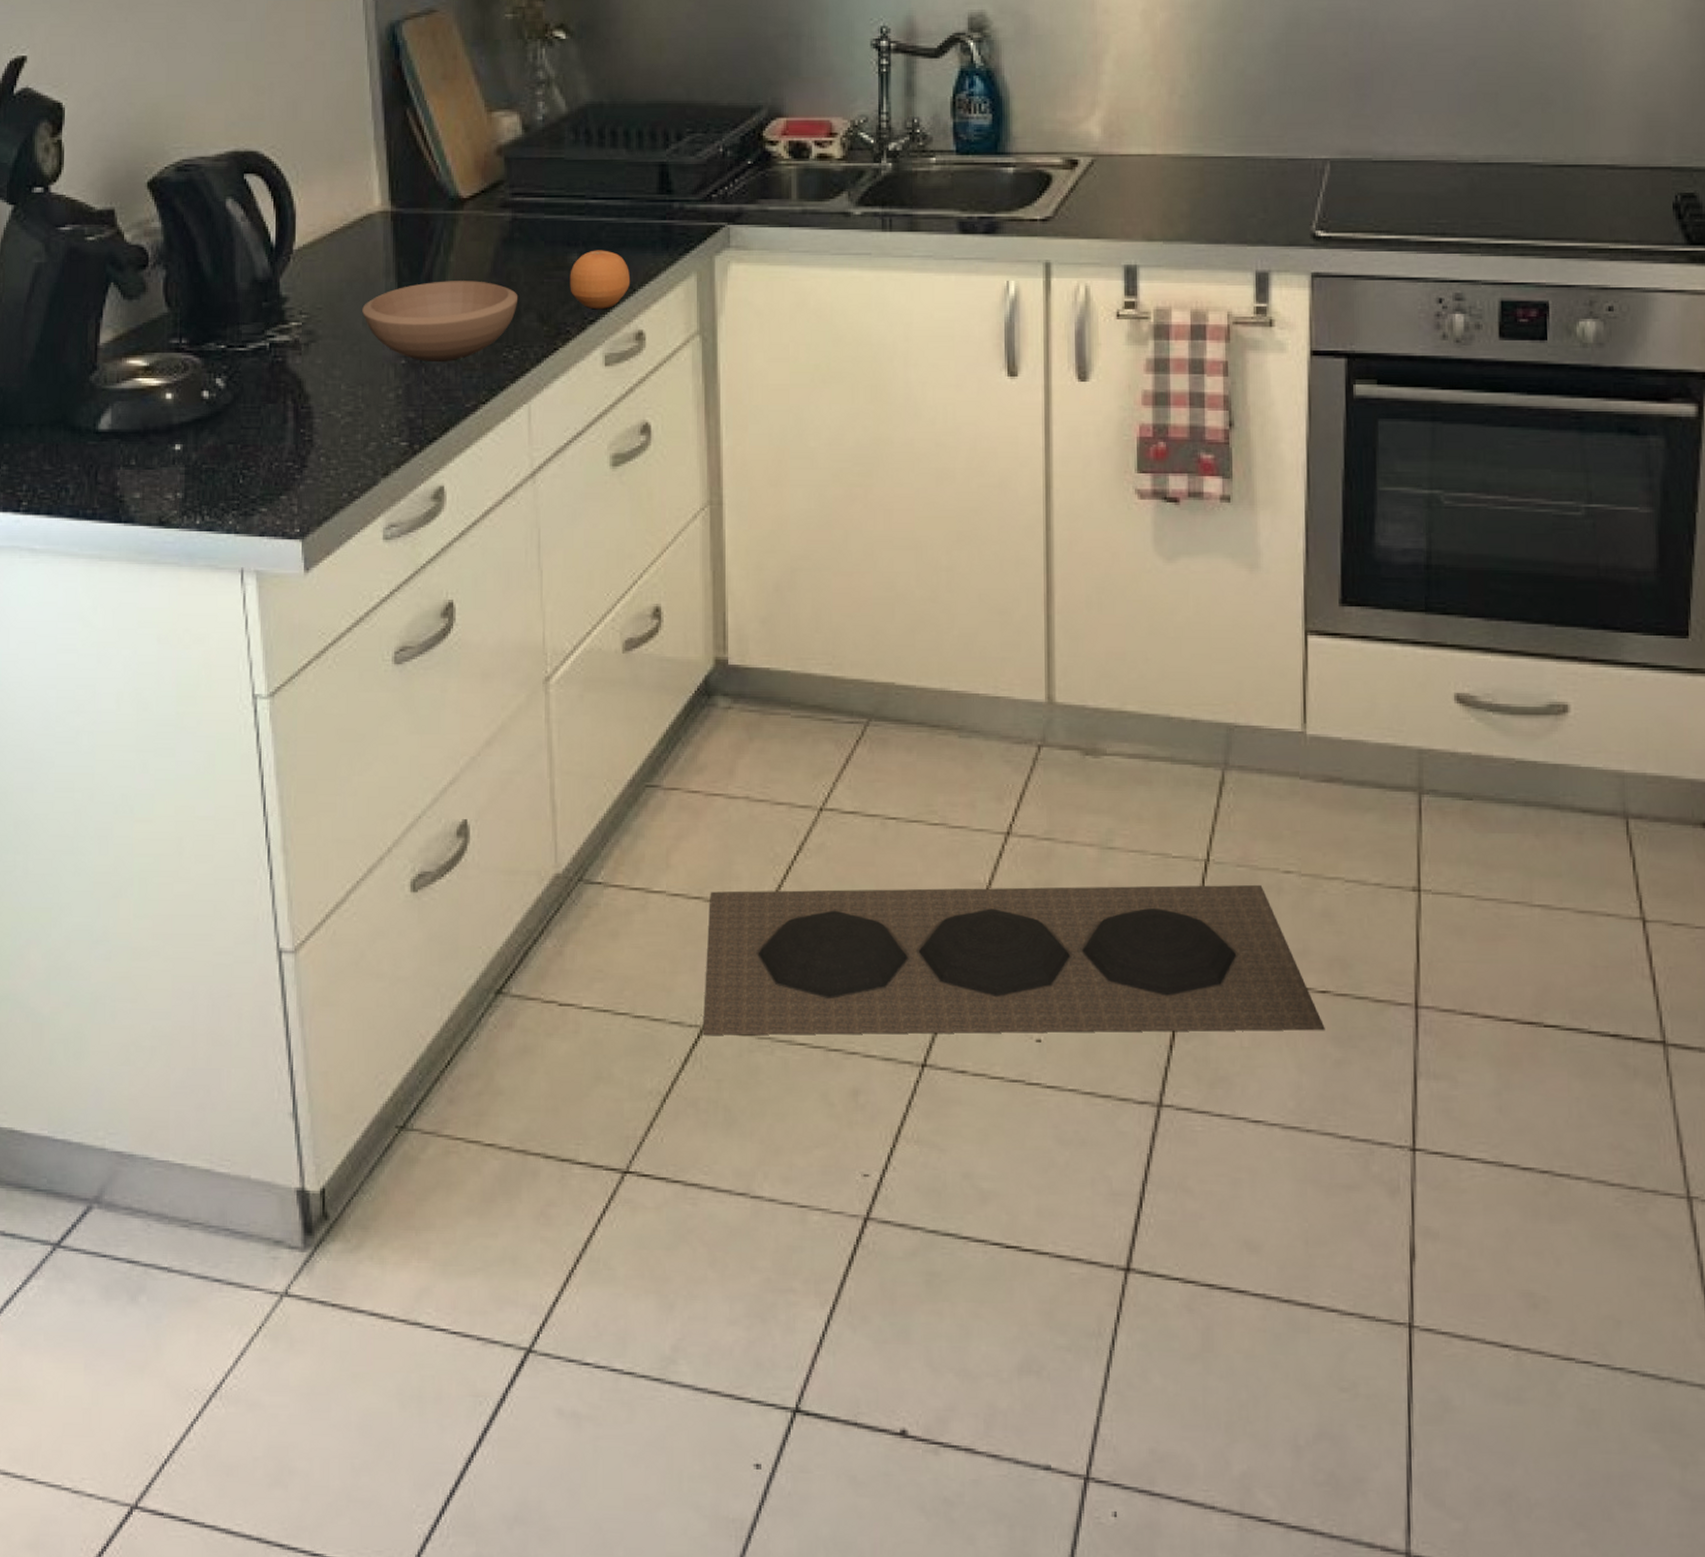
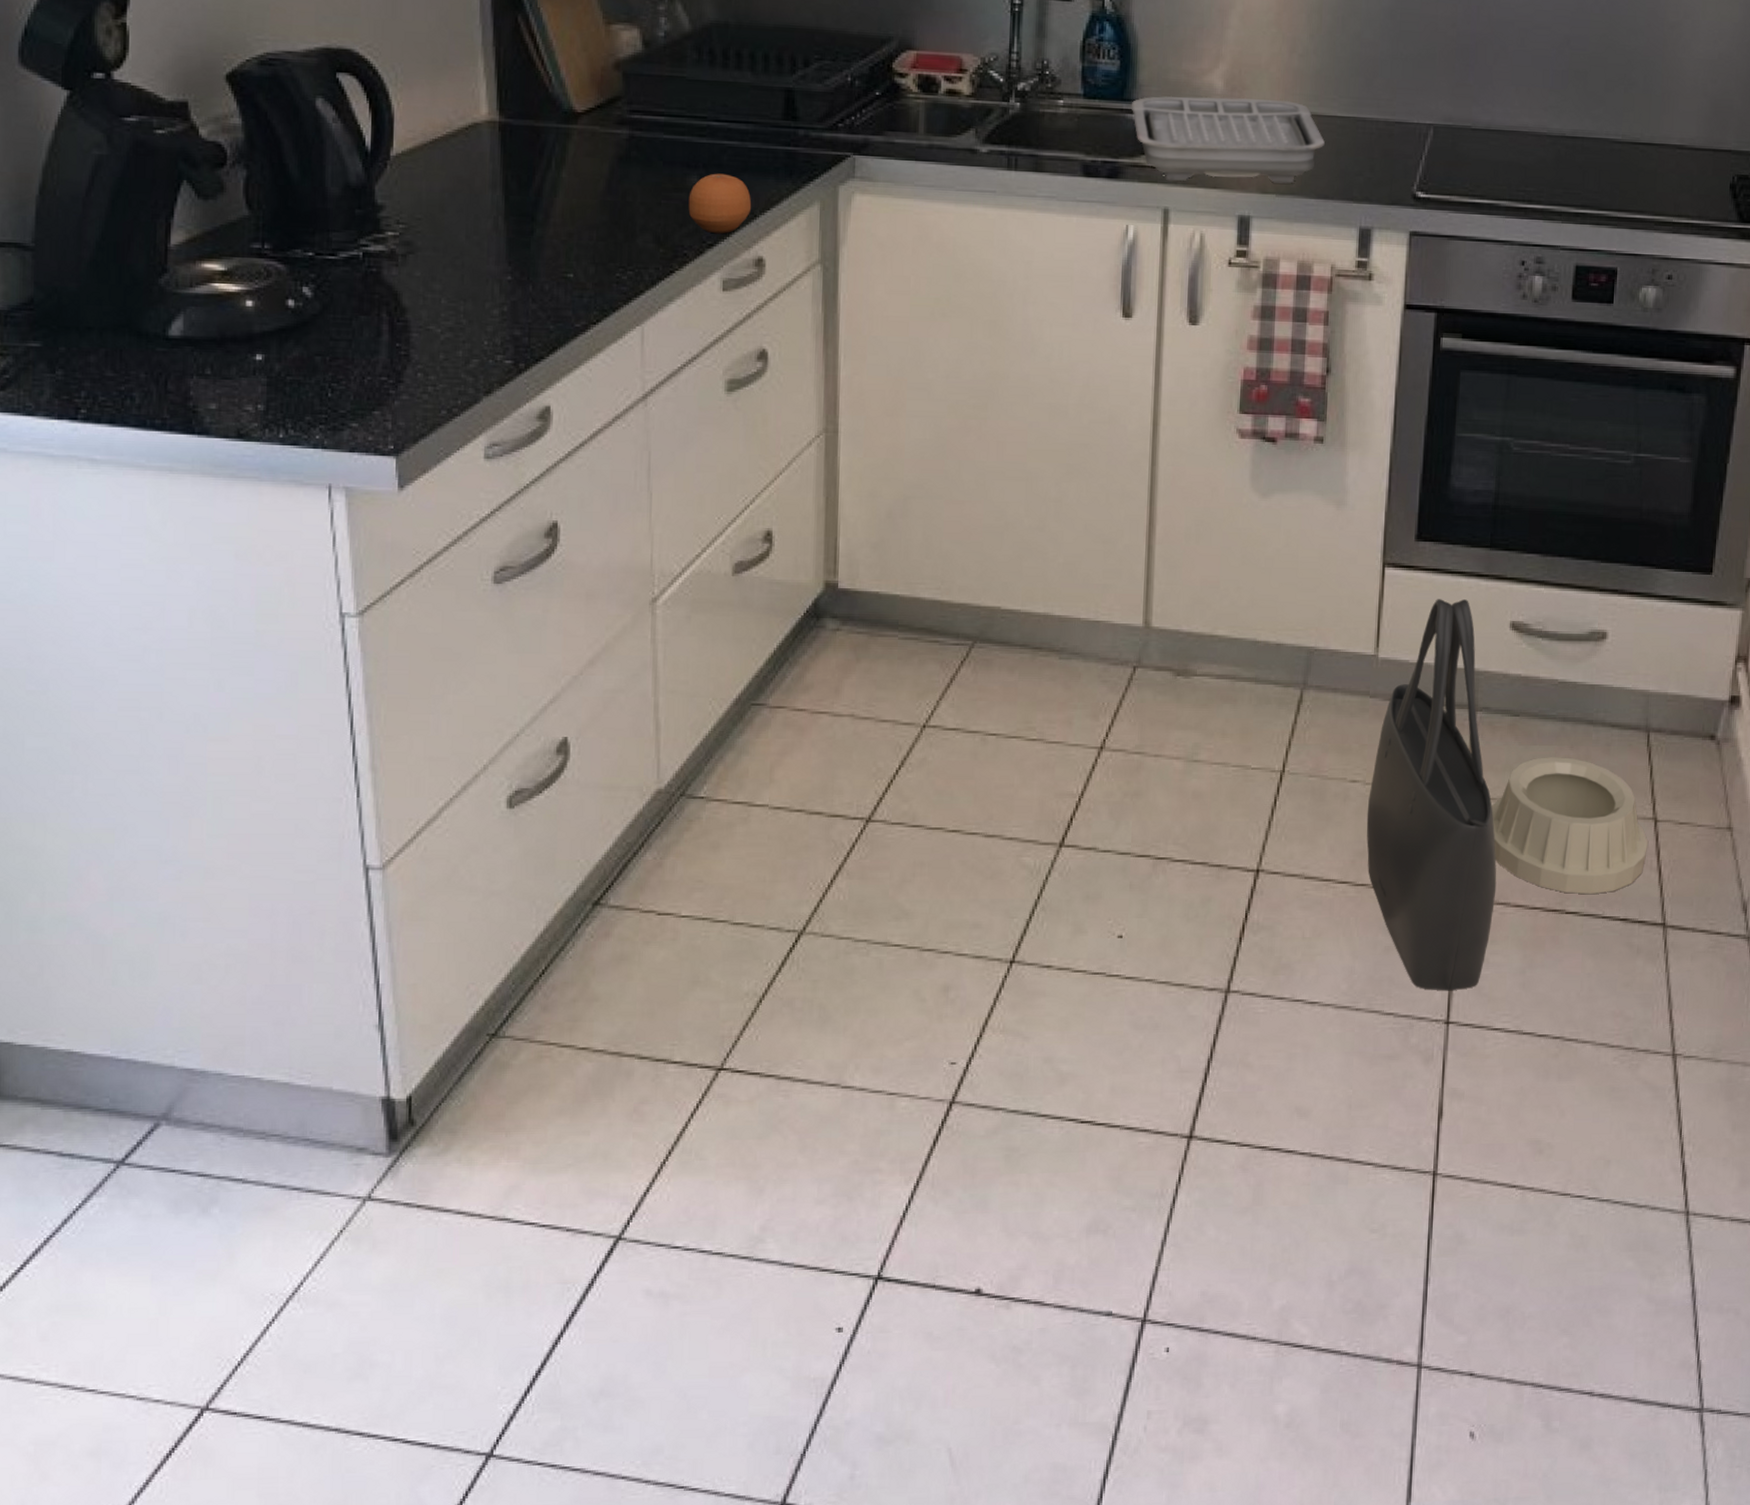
bowl: present [362,281,518,363] -> none [466,197,634,280]
doormat: present [702,884,1325,1036] -> none [800,792,1378,939]
dish rack: none [1005,143,1214,234] -> present [1131,96,1326,184]
shopping bag: none [1304,669,1460,1113] -> present [1366,599,1497,991]
pet bowl: none [1447,846,1638,1006] -> present [1491,757,1649,895]

